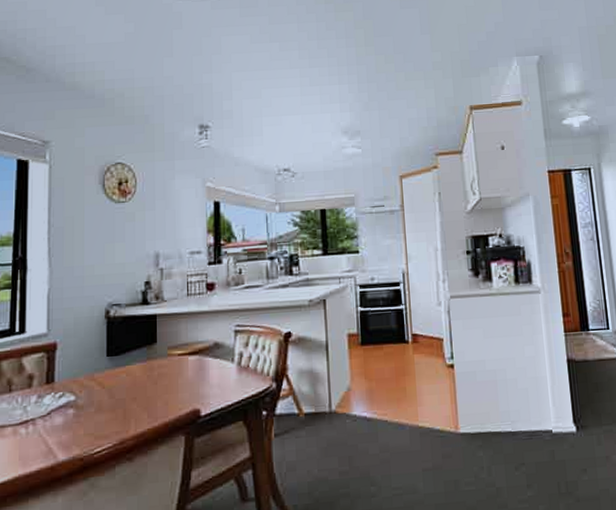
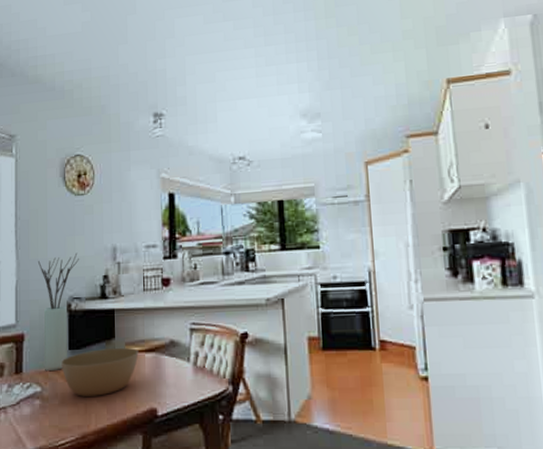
vase: none [73,259,119,380] -> present [37,252,79,372]
bowl: none [98,351,182,403] -> present [61,347,139,396]

